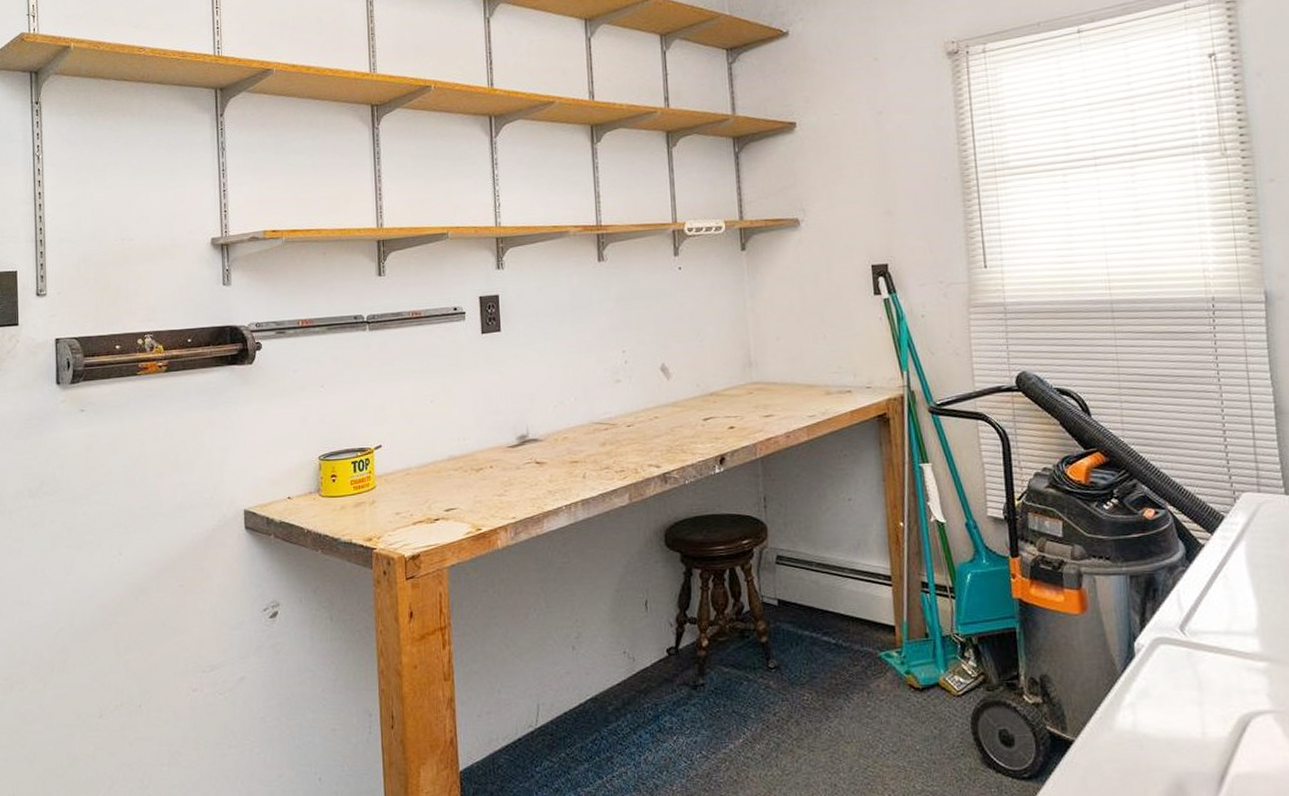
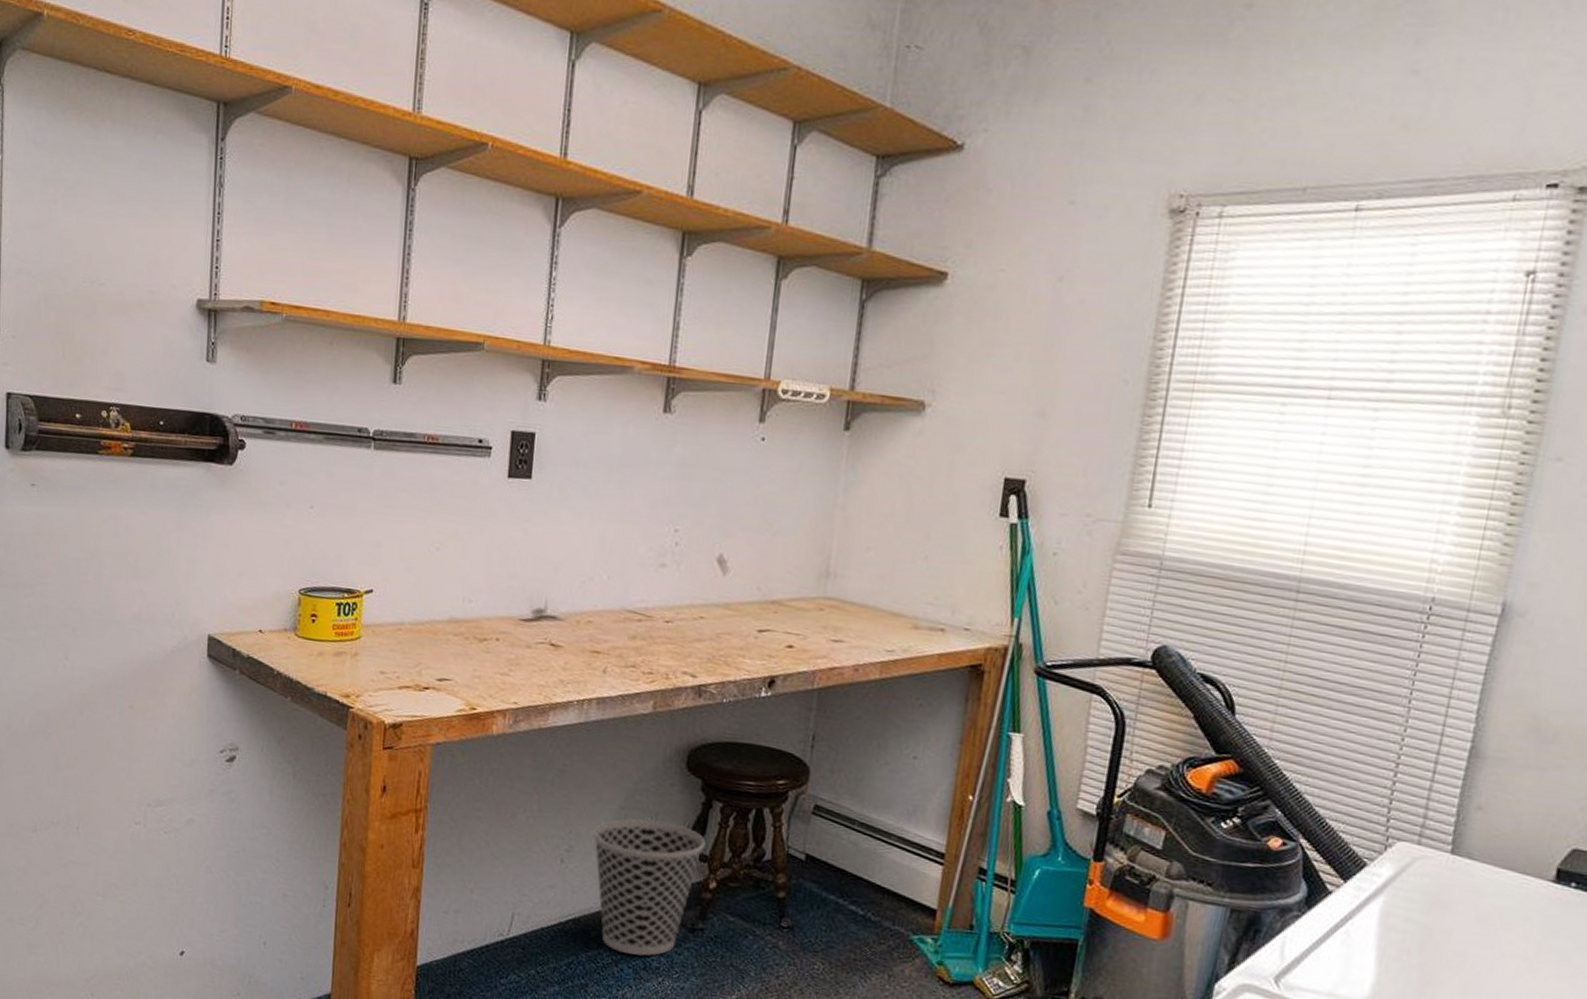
wastebasket: none [596,595,693,720] -> present [593,818,706,956]

